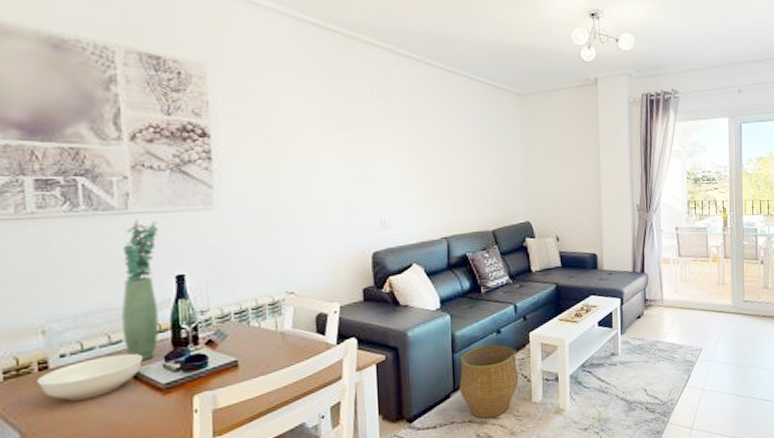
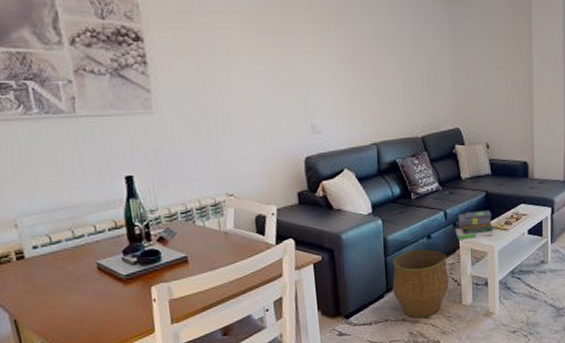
bowl: present [36,353,144,401] -> none [16,247,105,287]
vase: present [120,220,159,362] -> none [75,123,116,255]
books: none [525,302,563,335] -> present [455,210,493,241]

